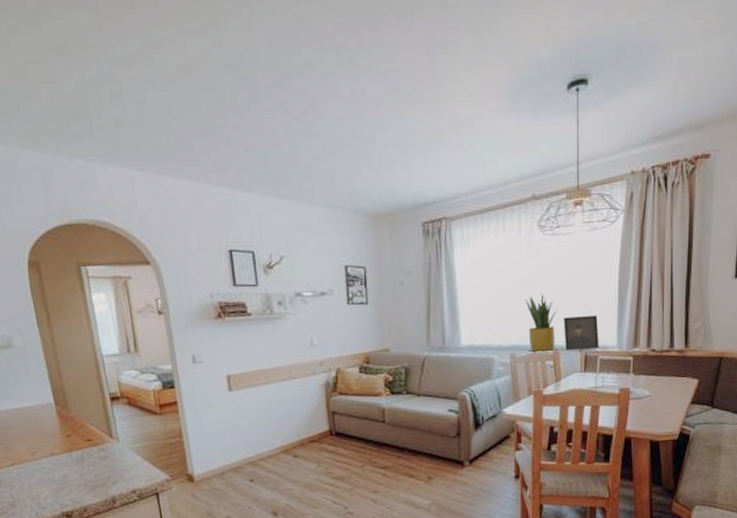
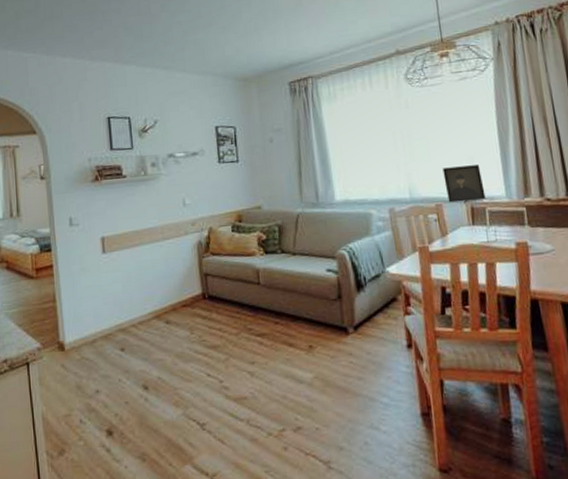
planter: present [525,293,557,352] -> none [399,143,437,205]

